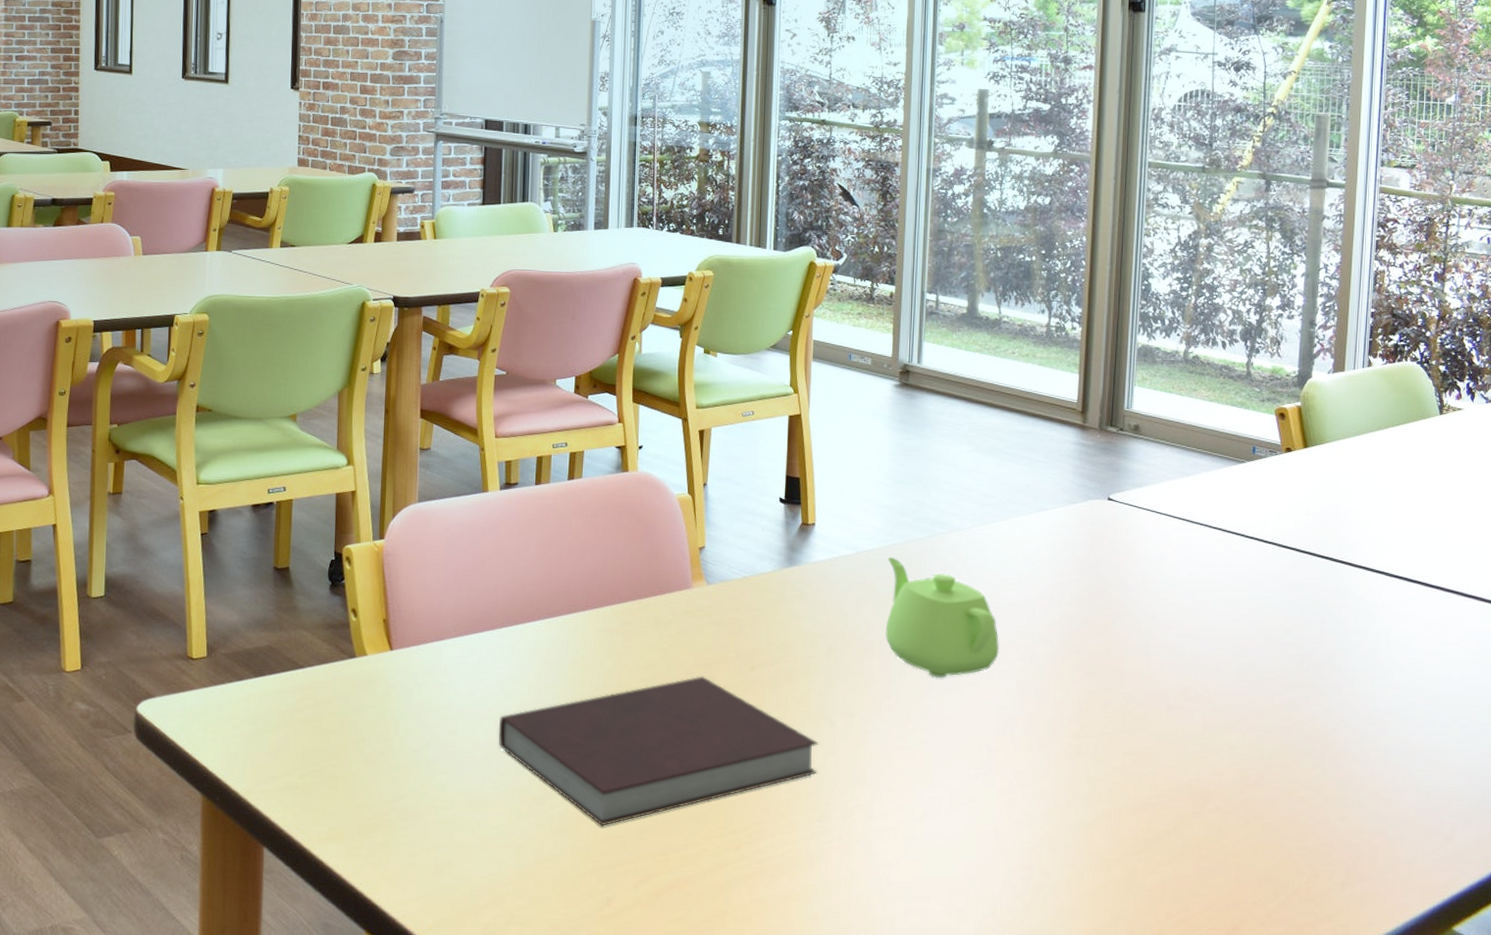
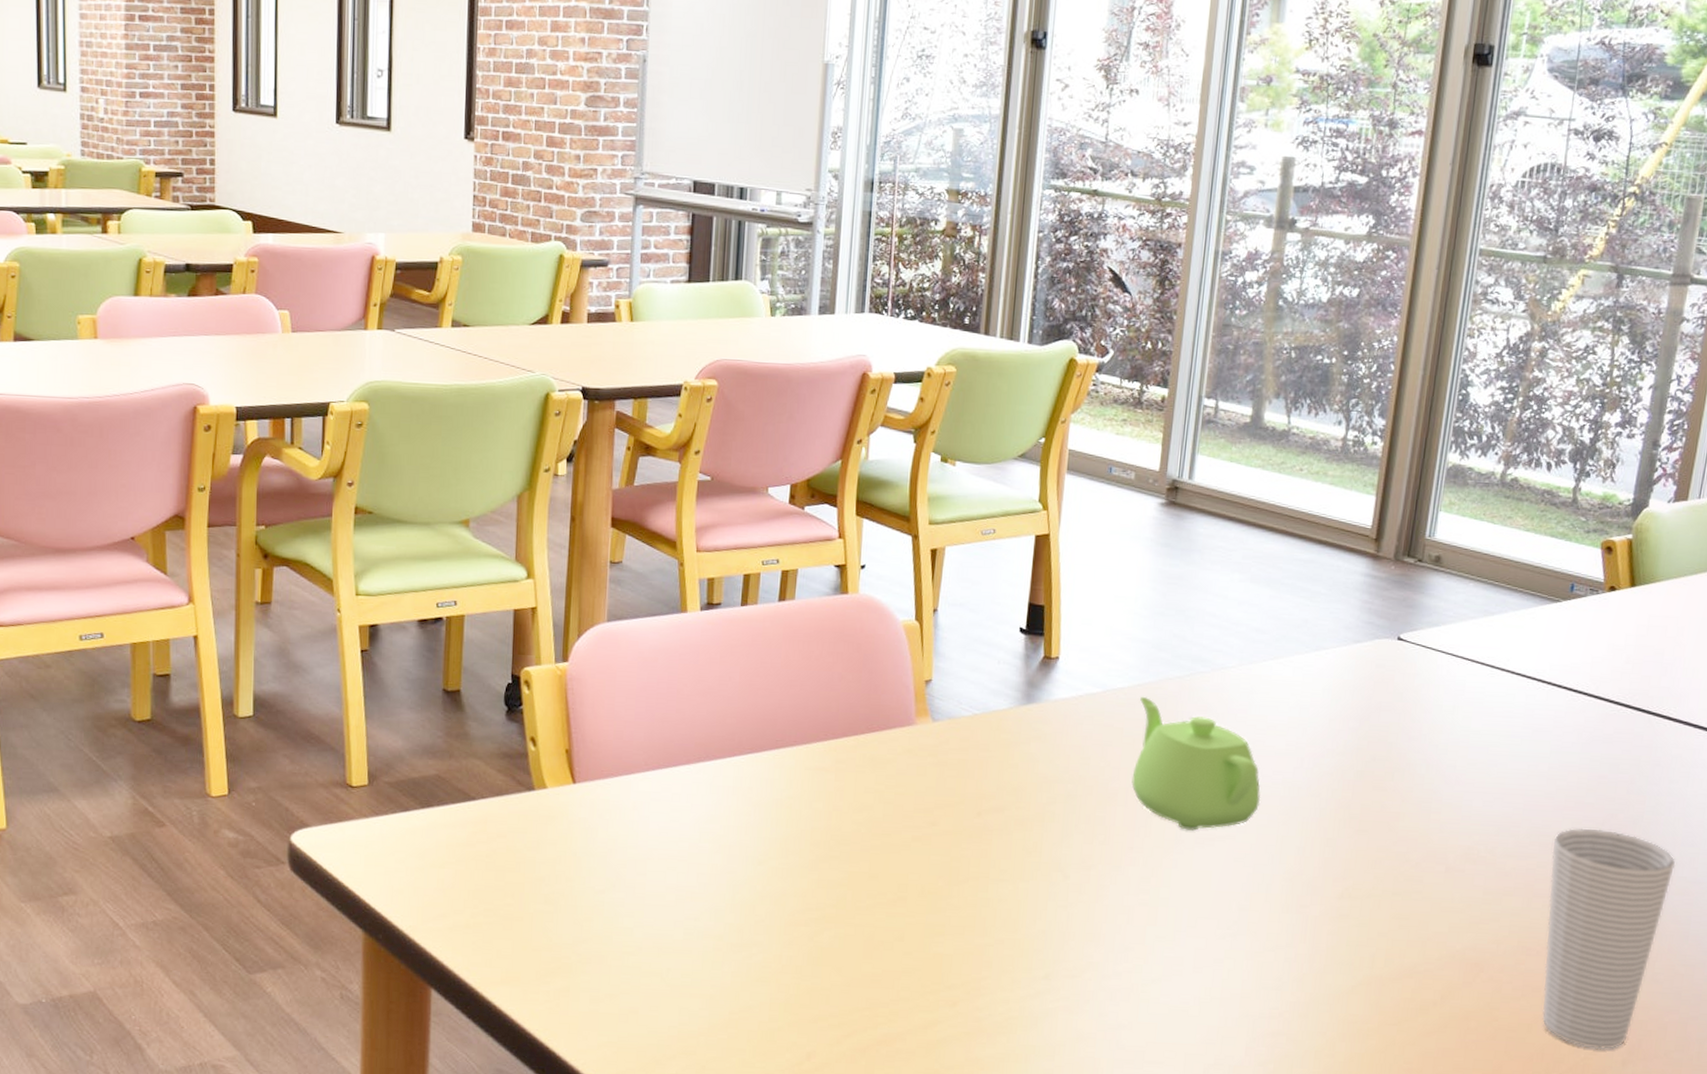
notebook: present [498,676,819,826] -> none [692,820,1050,978]
cup: none [1259,666,1369,873] -> present [1542,828,1676,1050]

